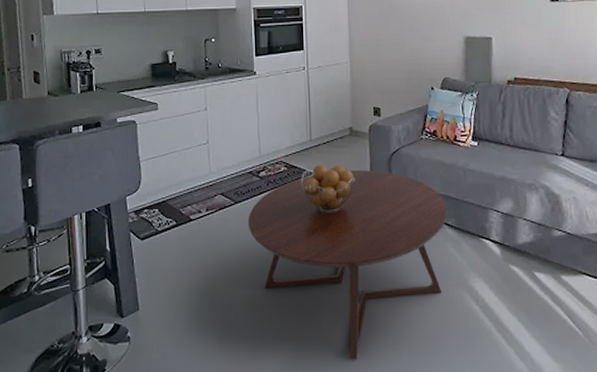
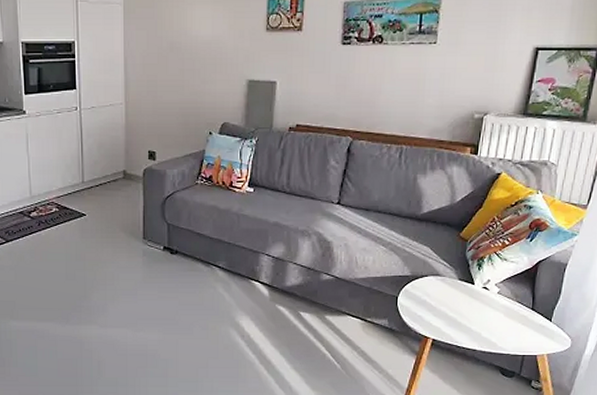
coffee table: present [247,170,447,360] -> none [19,213,219,385]
fruit basket: present [300,164,355,212] -> none [72,206,128,252]

